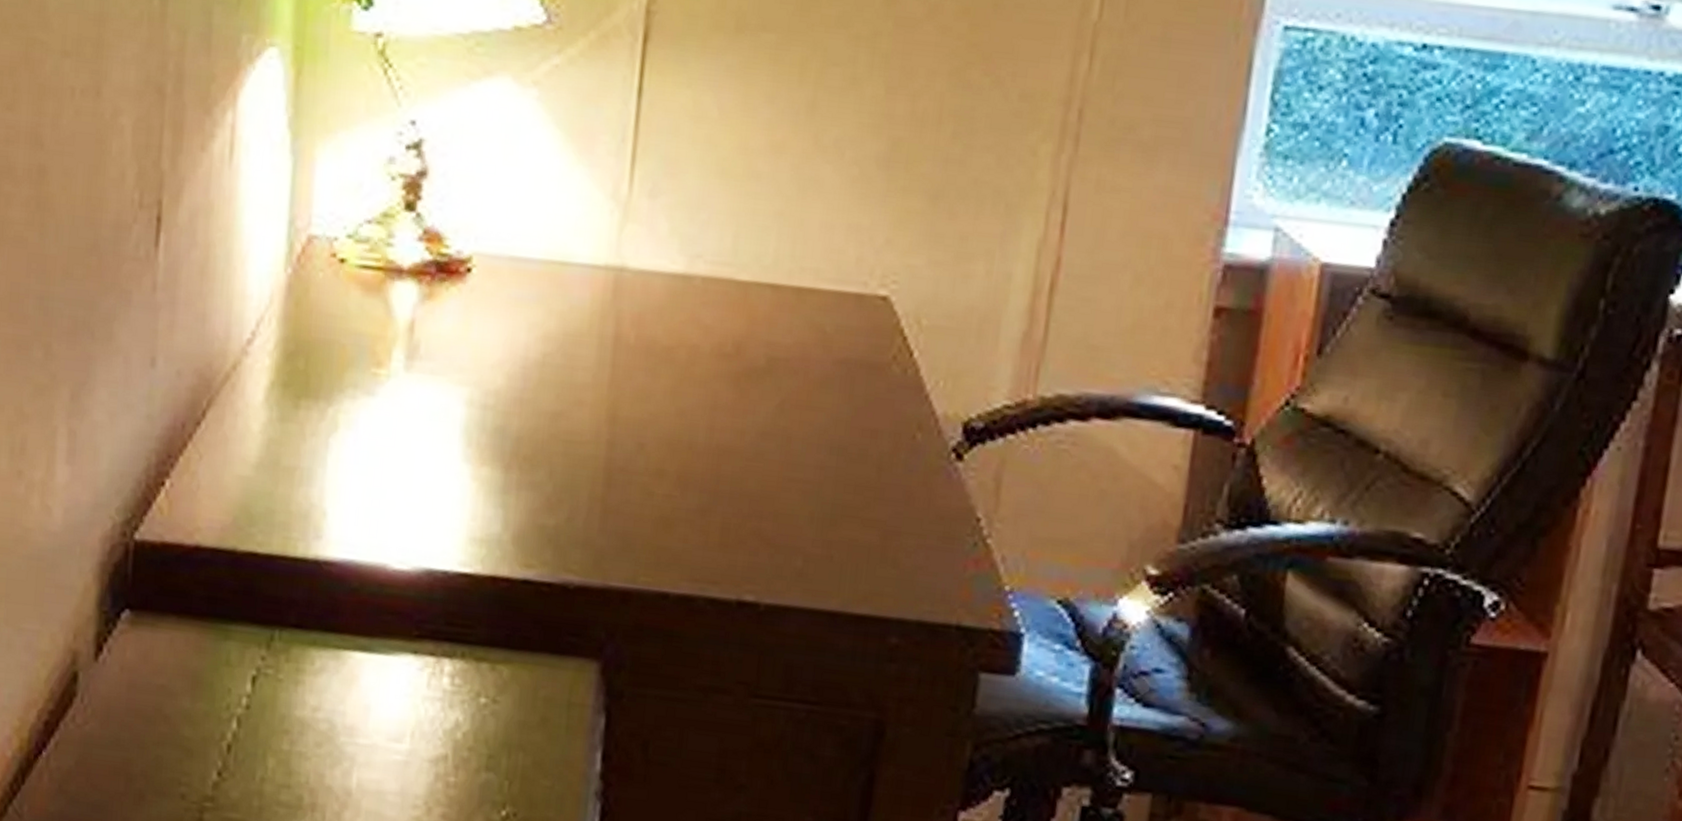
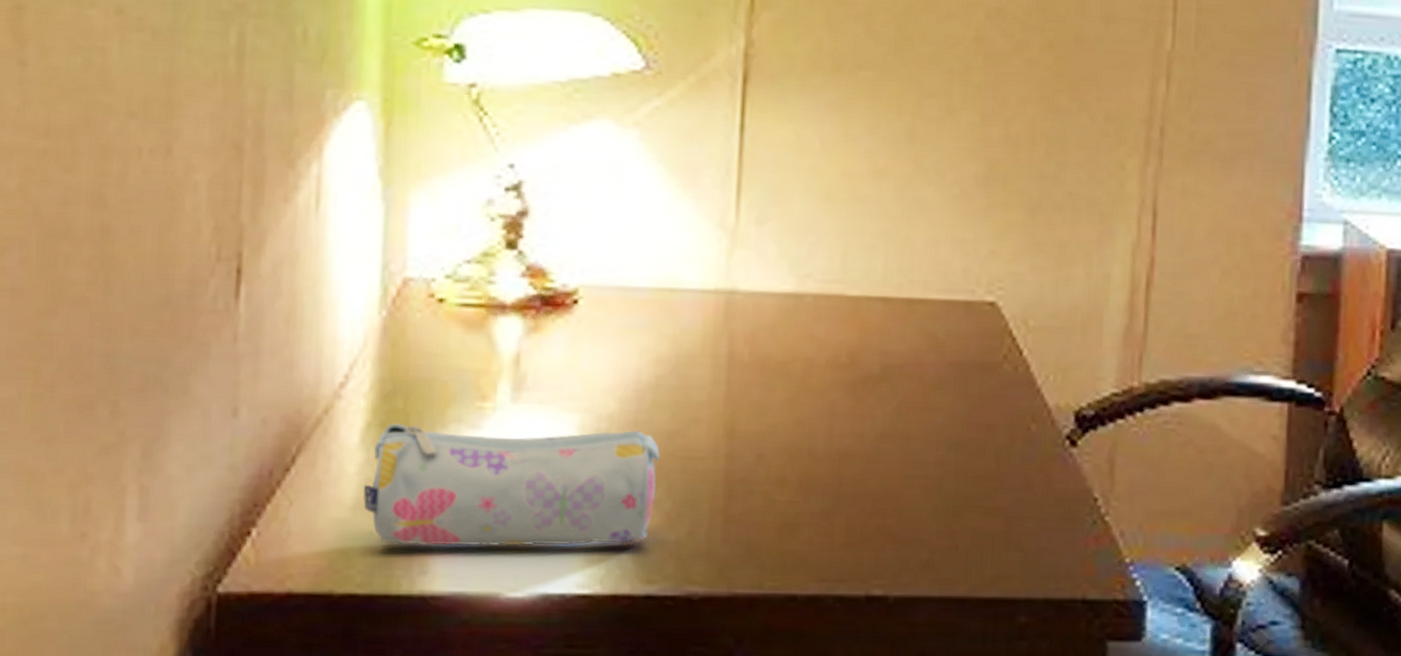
pencil case: none [265,384,544,525] -> present [363,423,661,547]

